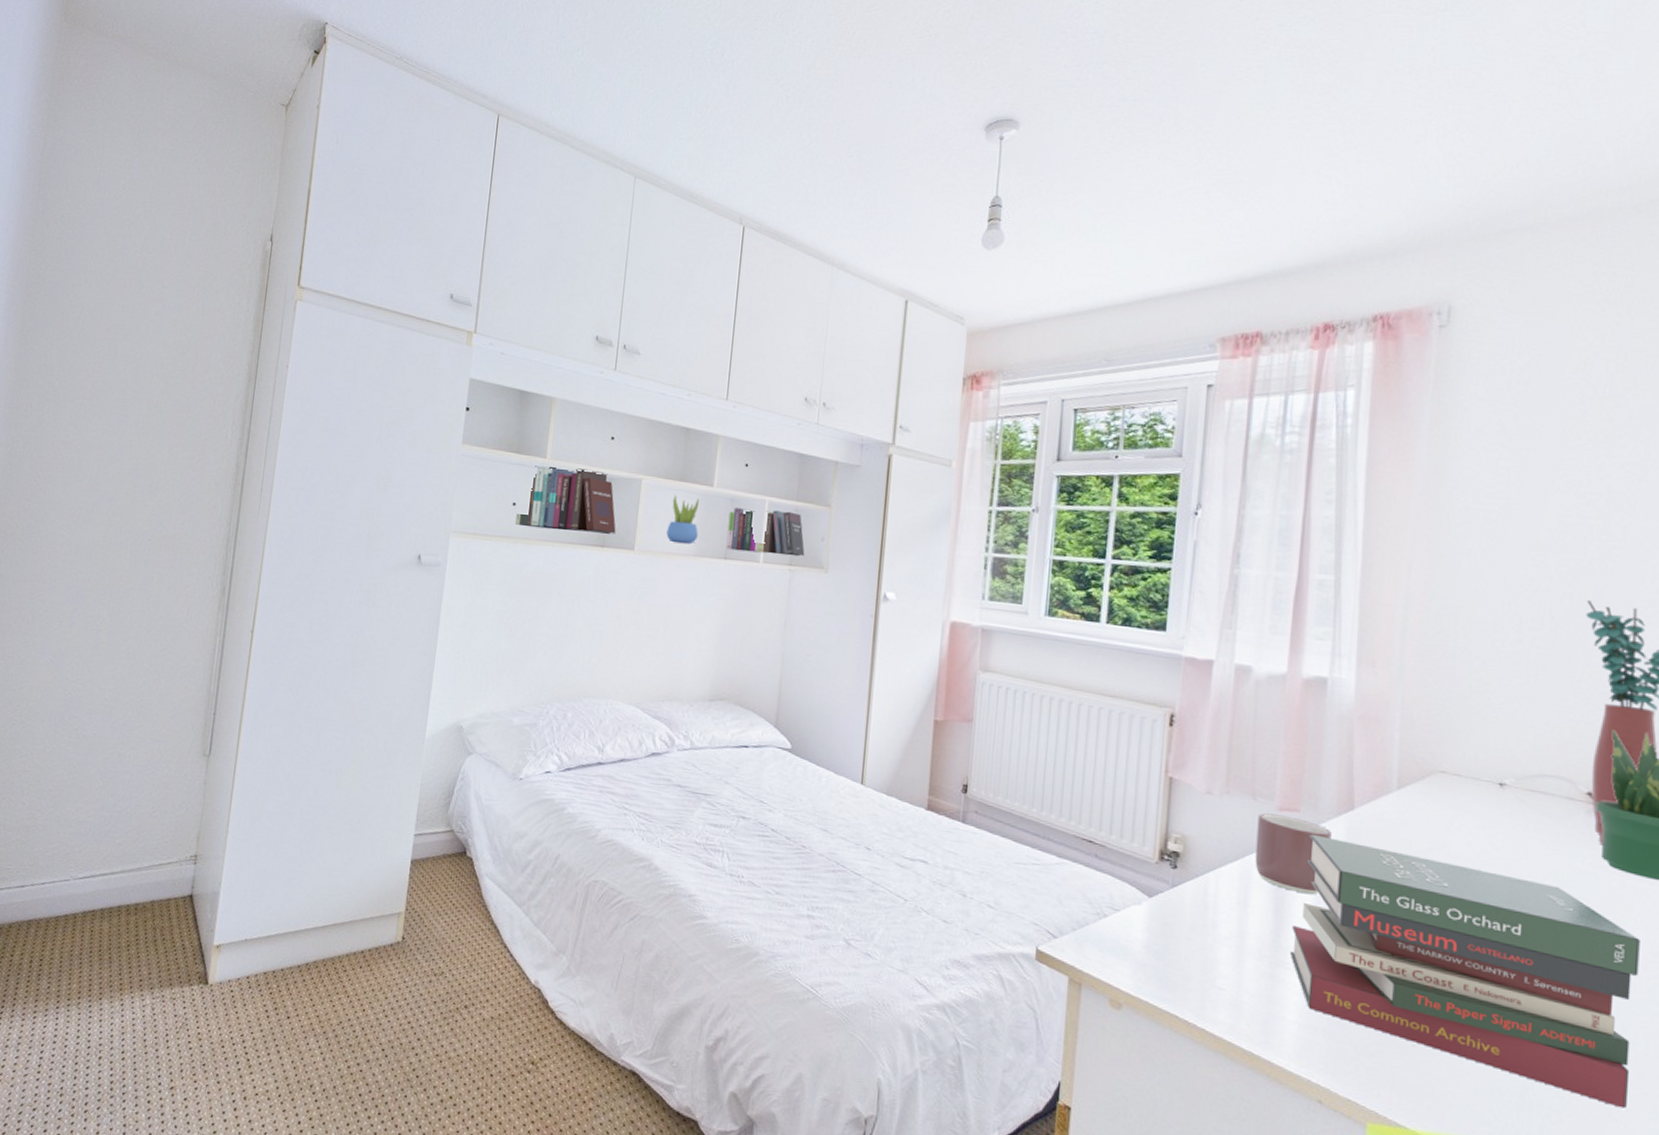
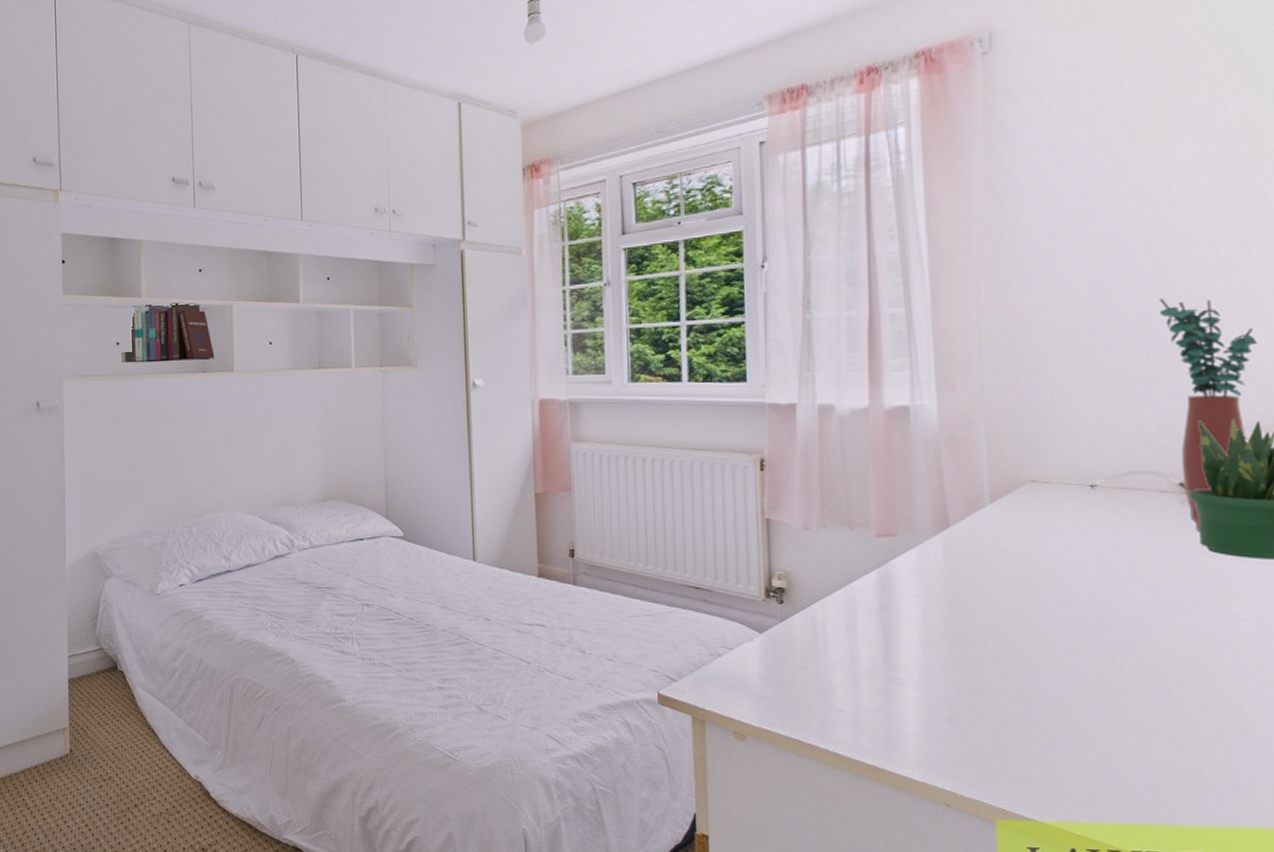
succulent plant: present [666,495,700,545] -> none [261,315,291,360]
books: present [726,508,805,557] -> none [318,316,394,360]
mug: present [1255,813,1332,895] -> none [856,541,930,613]
books: present [1289,833,1640,1109] -> none [901,555,1251,779]

